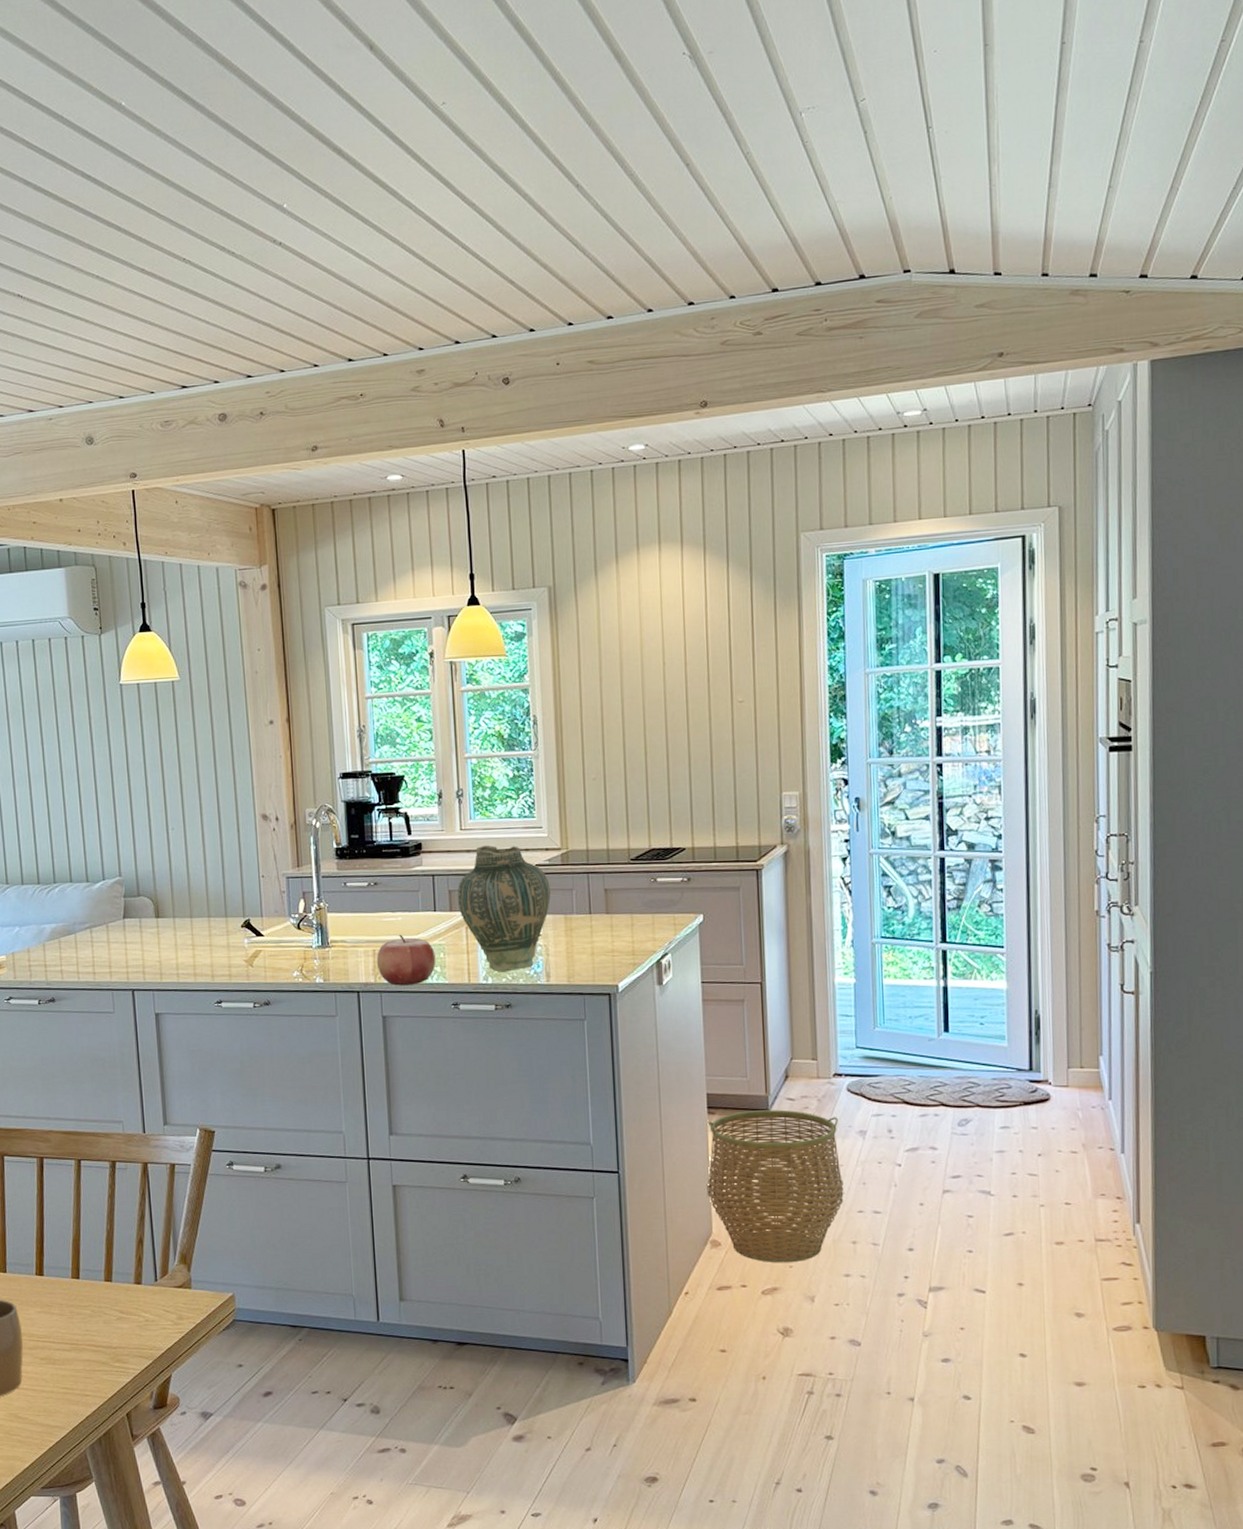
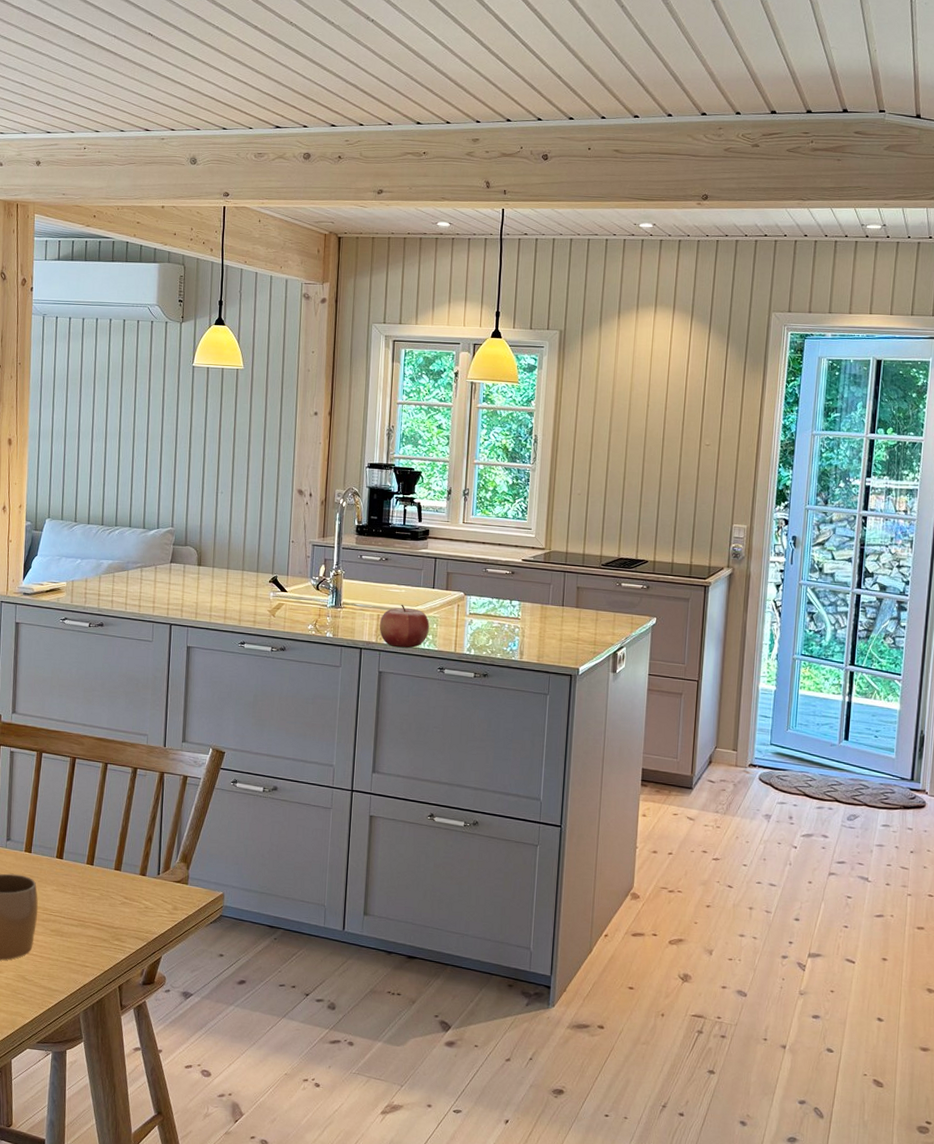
vase: present [457,845,551,972] -> none [453,538,532,647]
basket: present [707,1109,844,1263] -> none [633,787,749,920]

